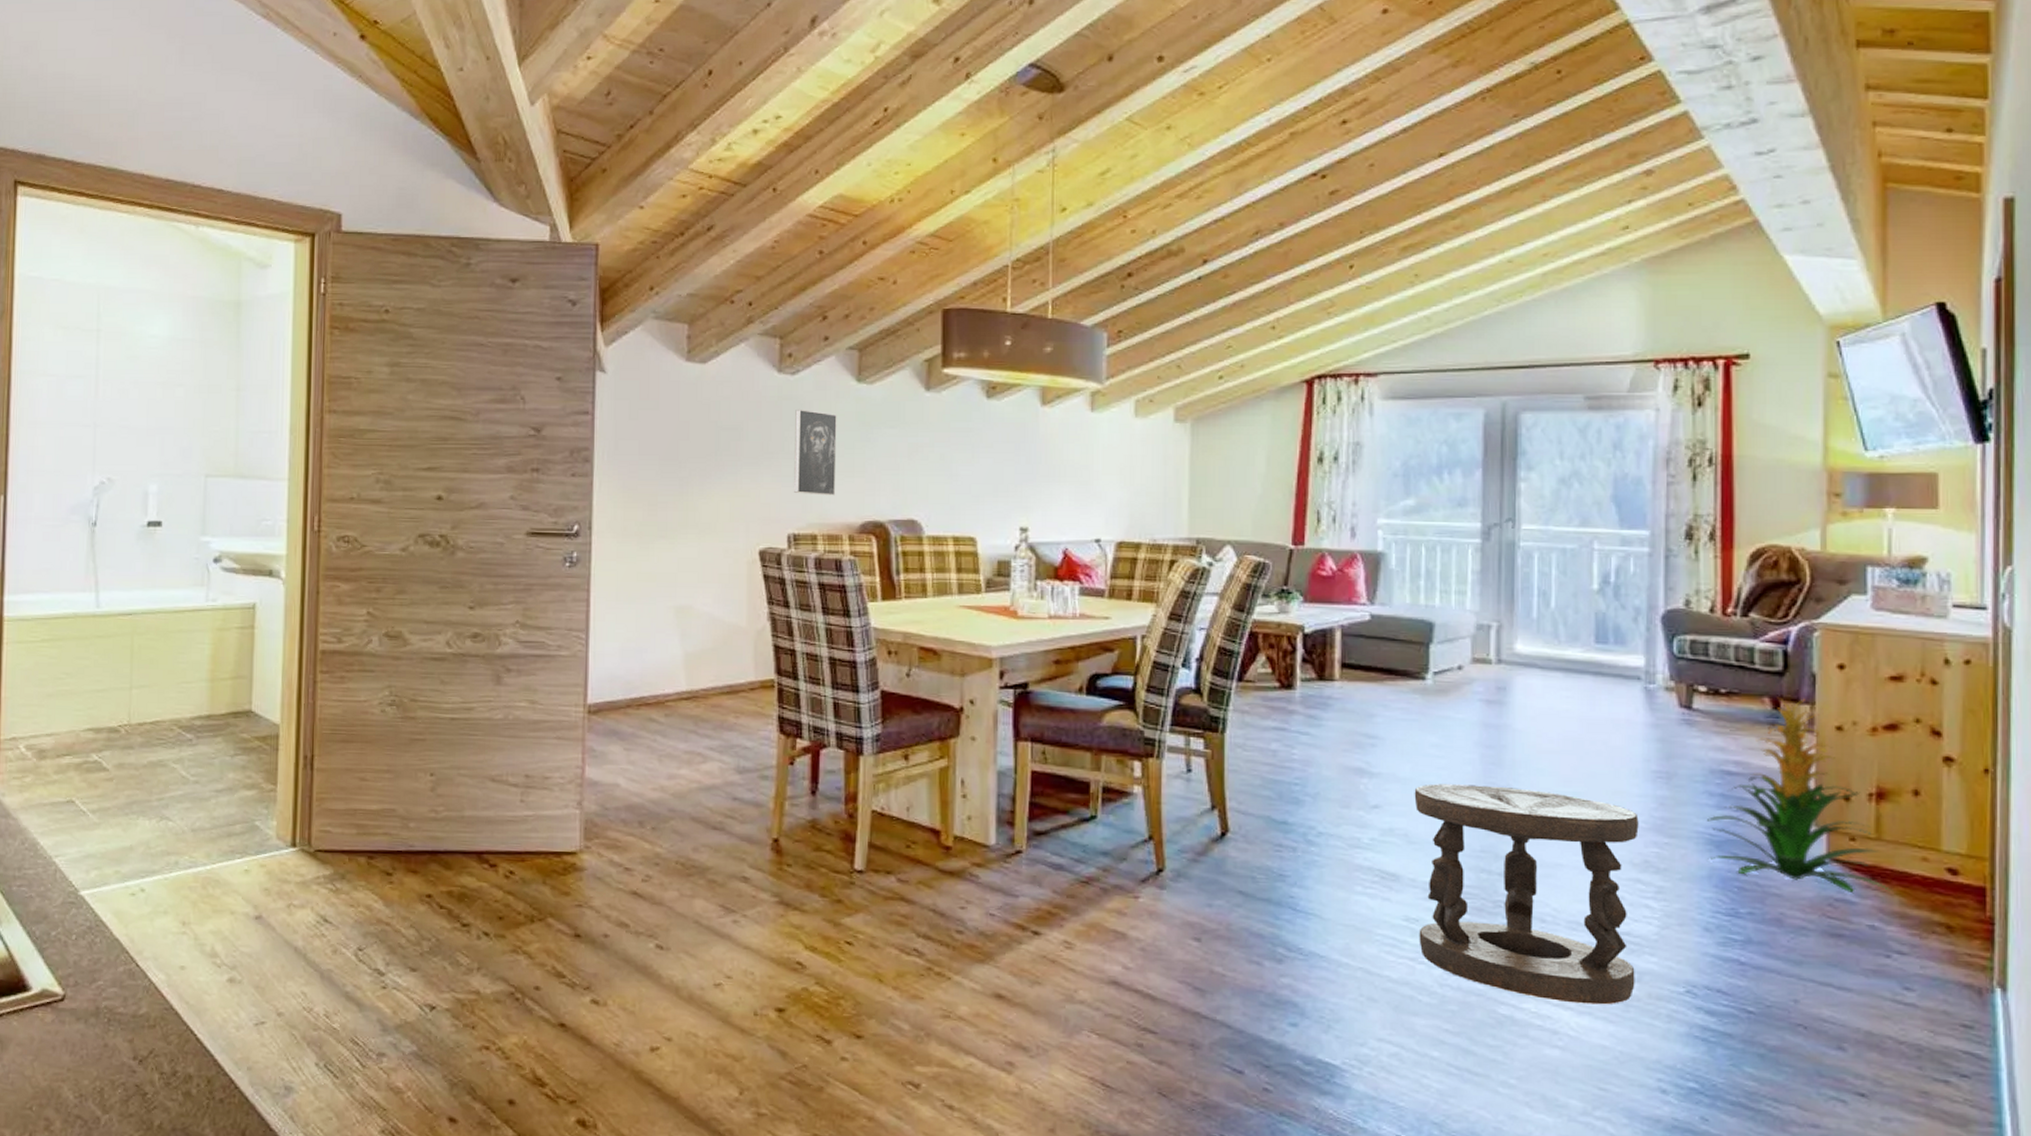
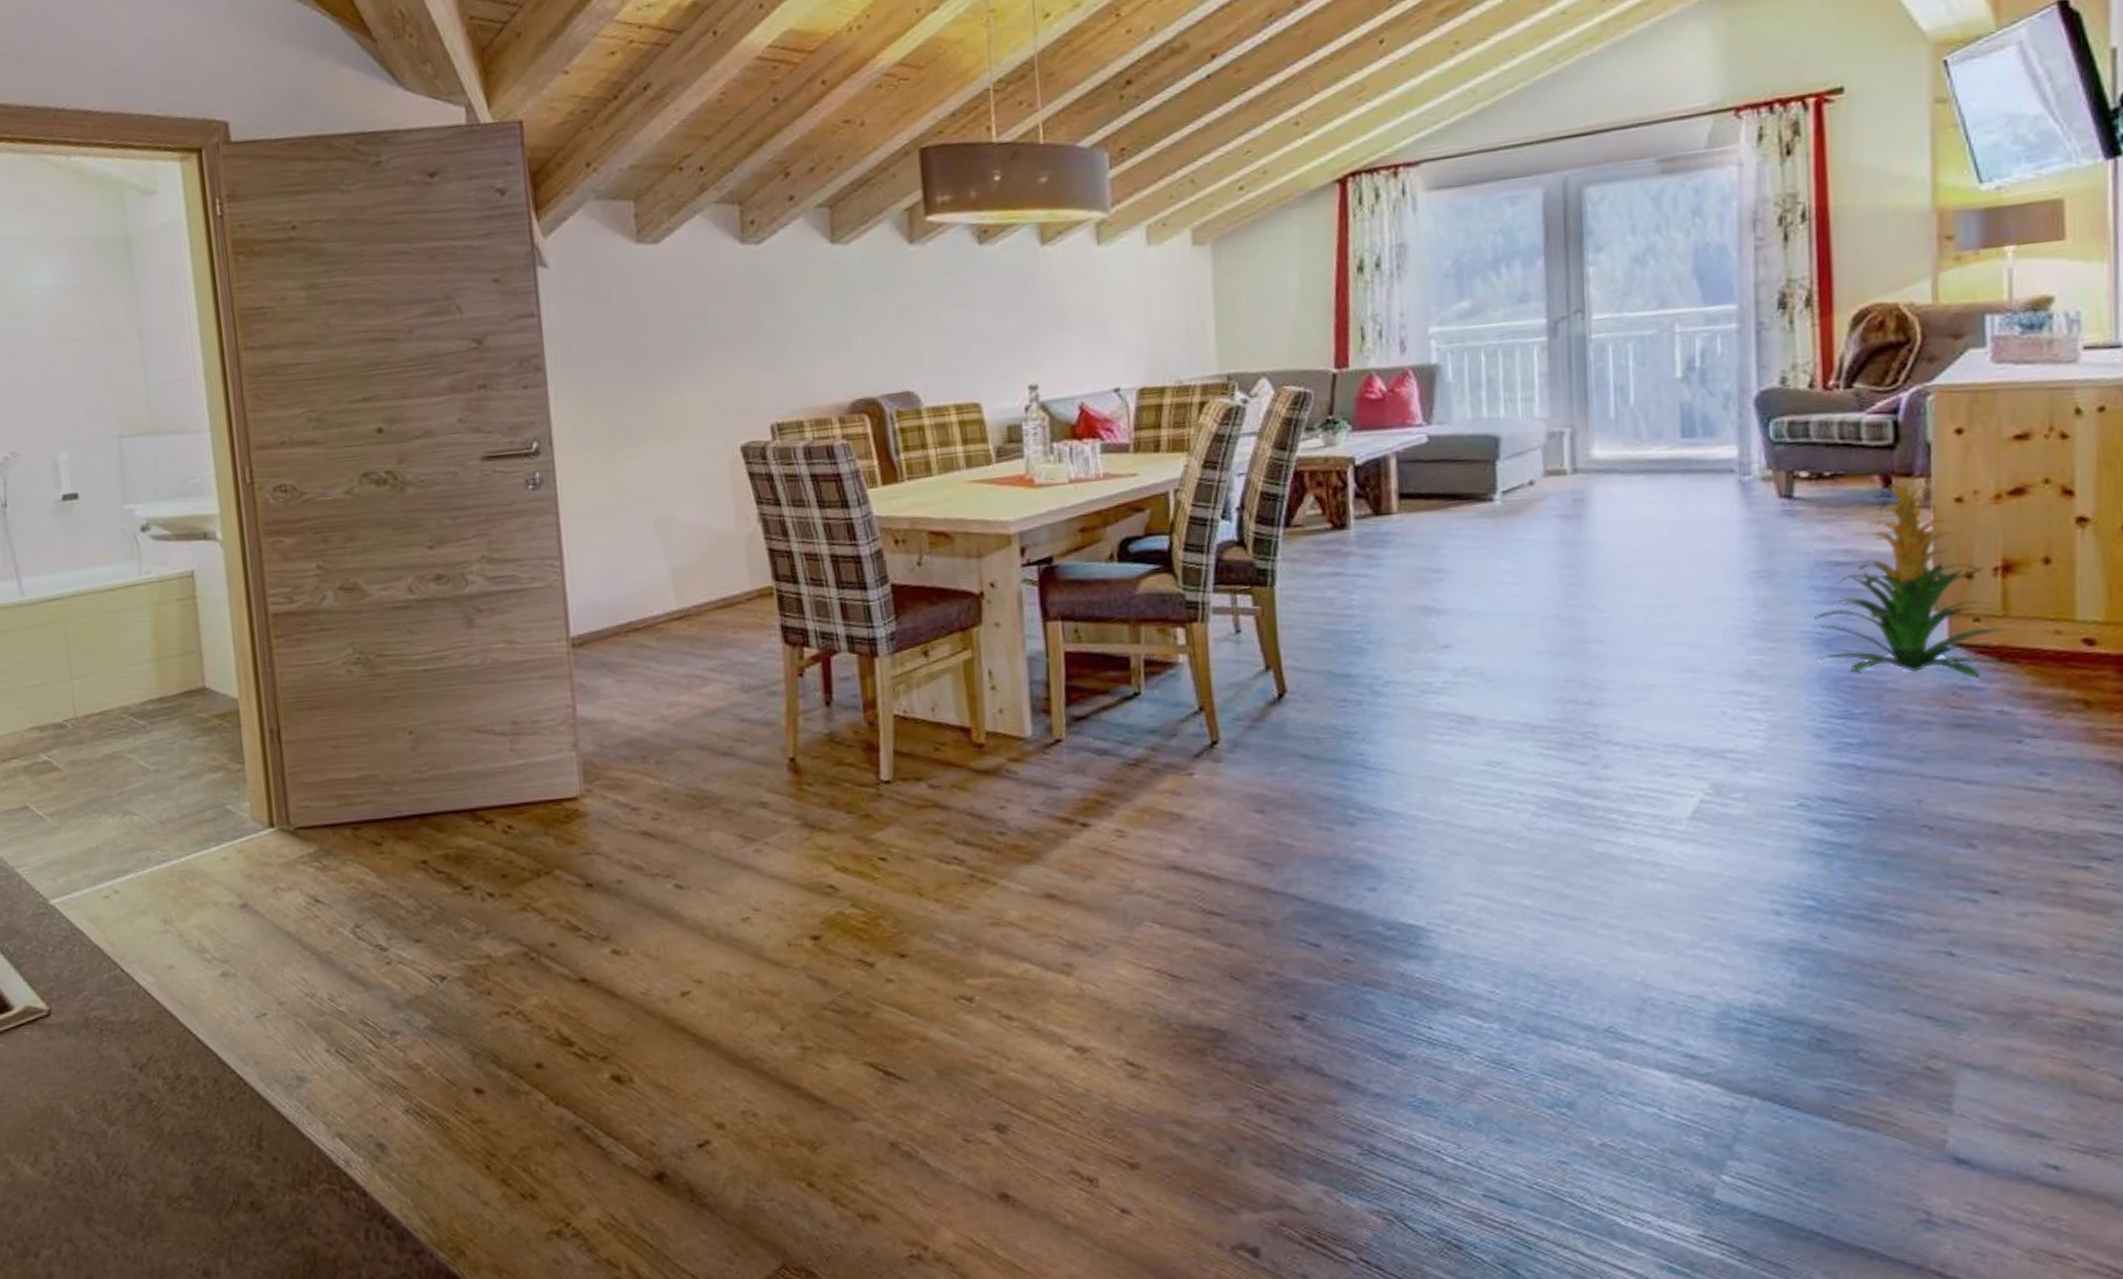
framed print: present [793,408,837,496] -> none [765,281,819,378]
stool: present [1414,784,1639,1005] -> none [1488,607,1742,832]

